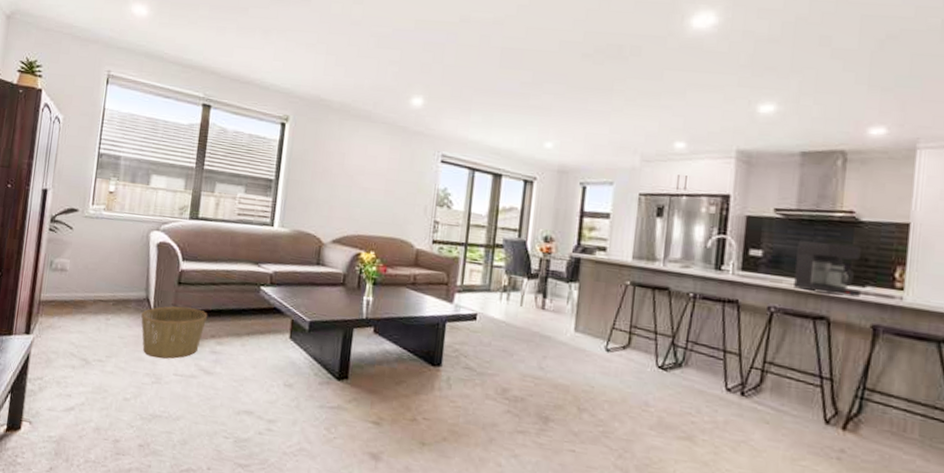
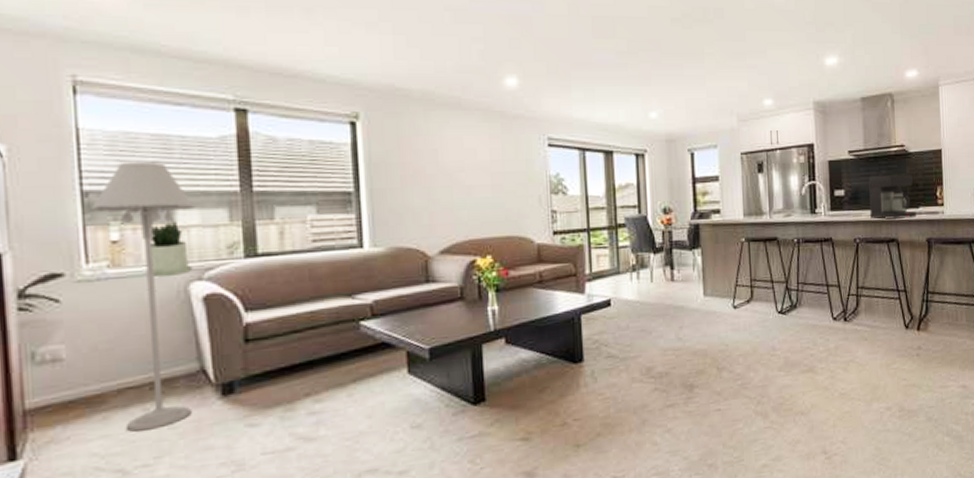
floor lamp: none [94,135,165,336] -> present [90,161,195,432]
planter: none [126,183,155,225] -> present [146,221,193,278]
basket: present [141,306,208,359] -> none [198,366,296,441]

